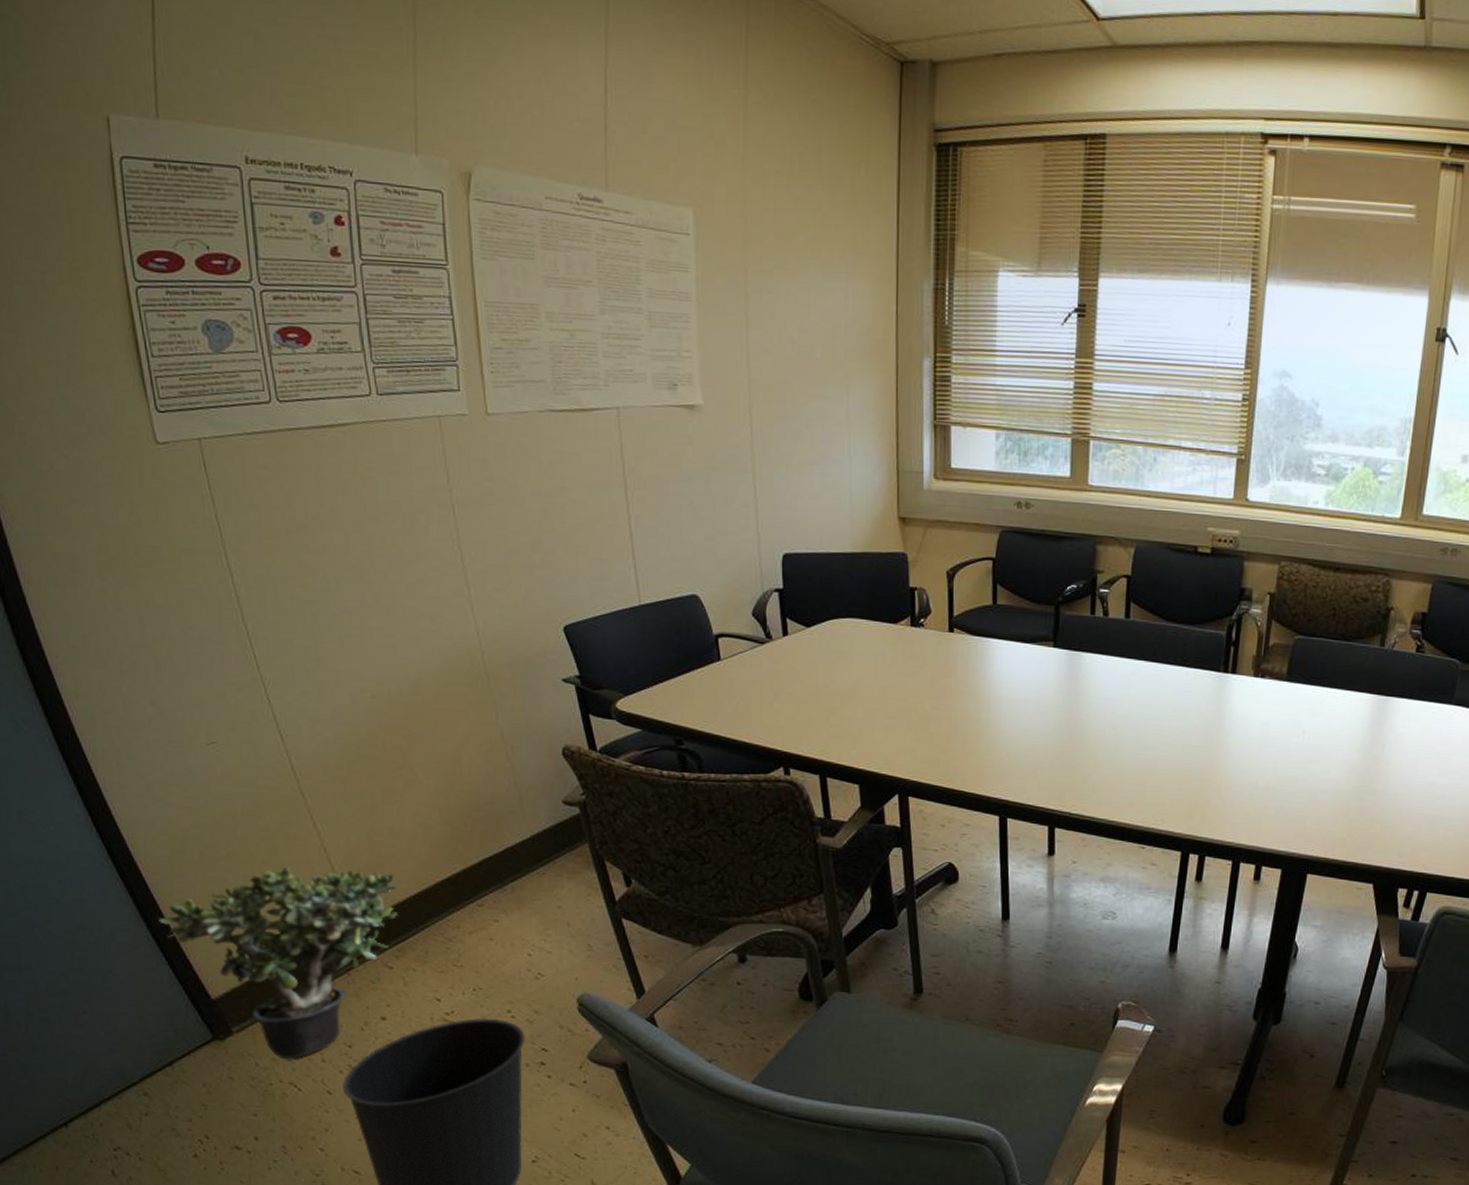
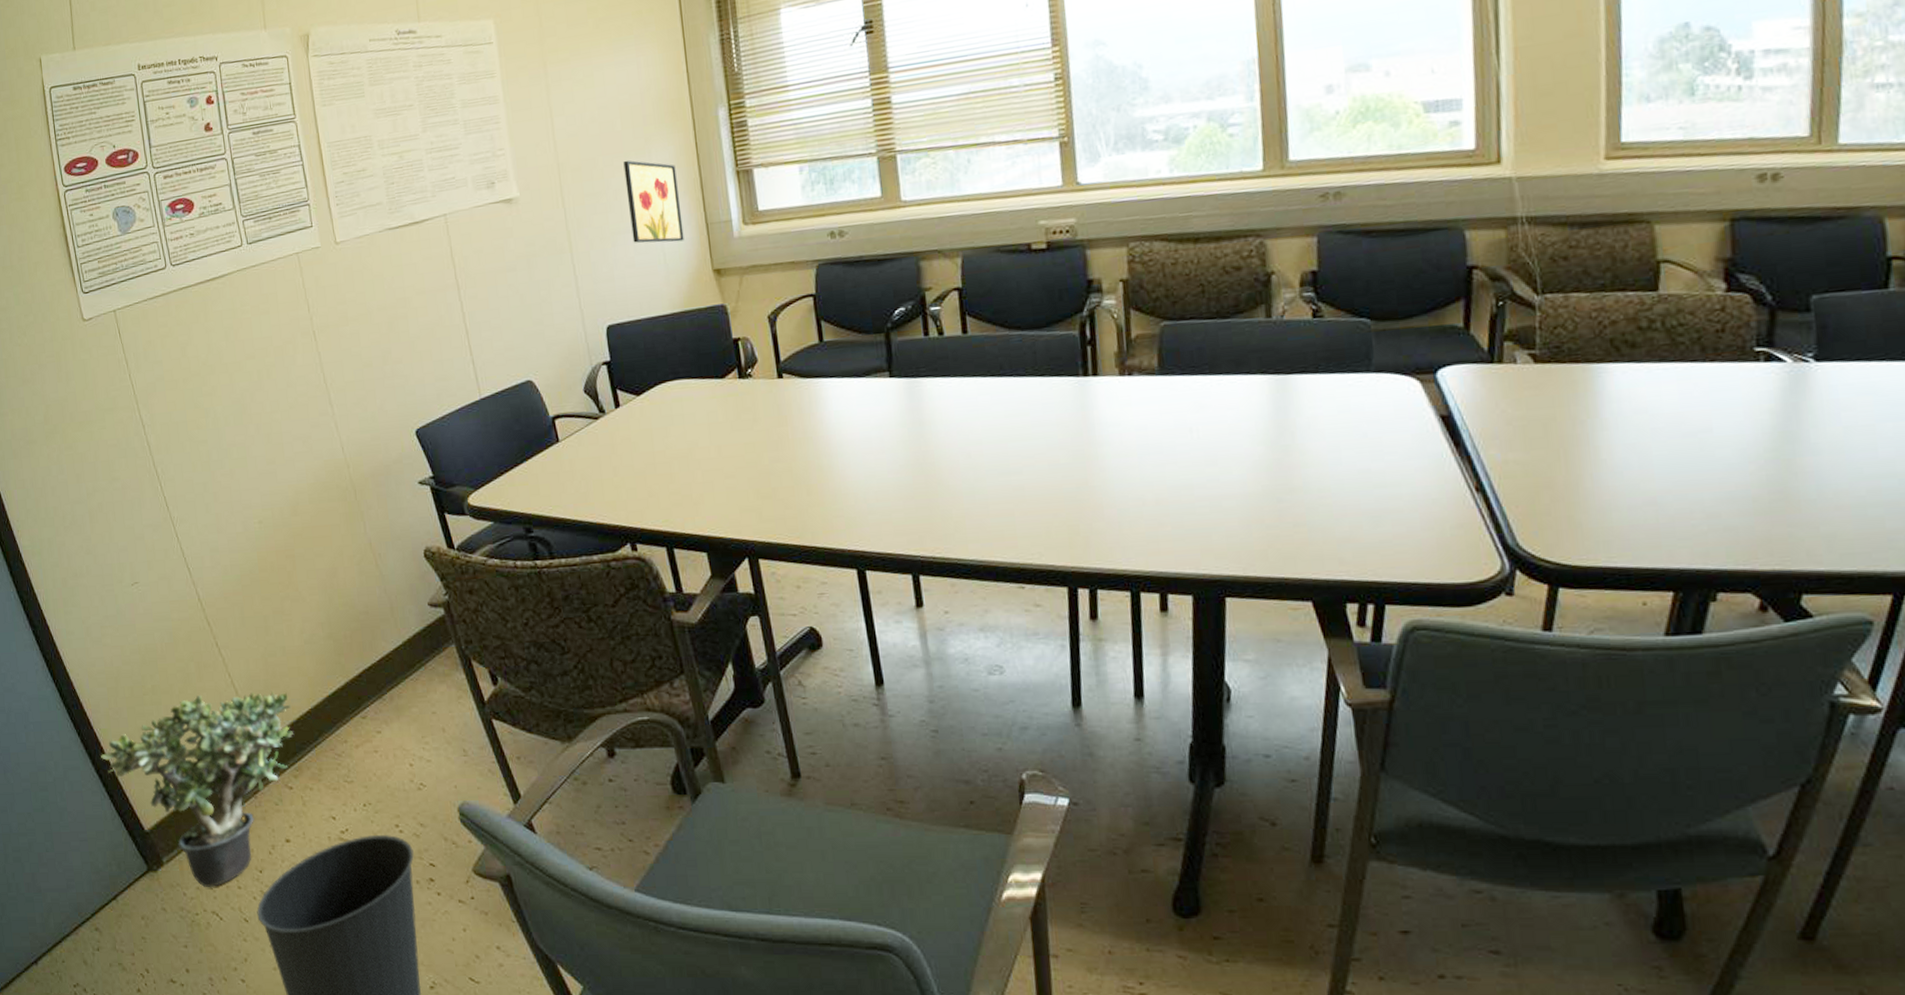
wall art: none [819,390,874,484] -> present [623,160,684,243]

